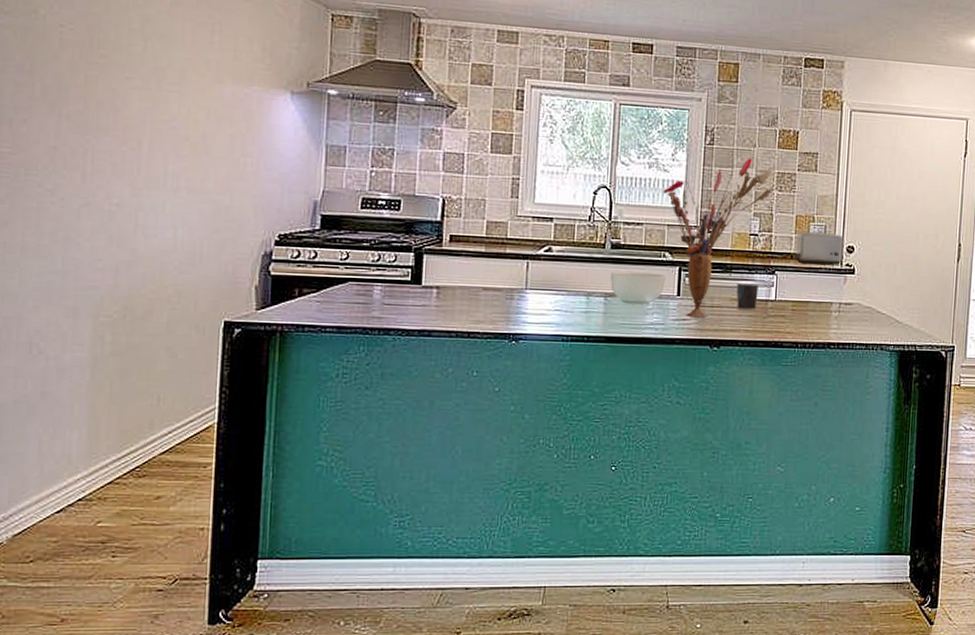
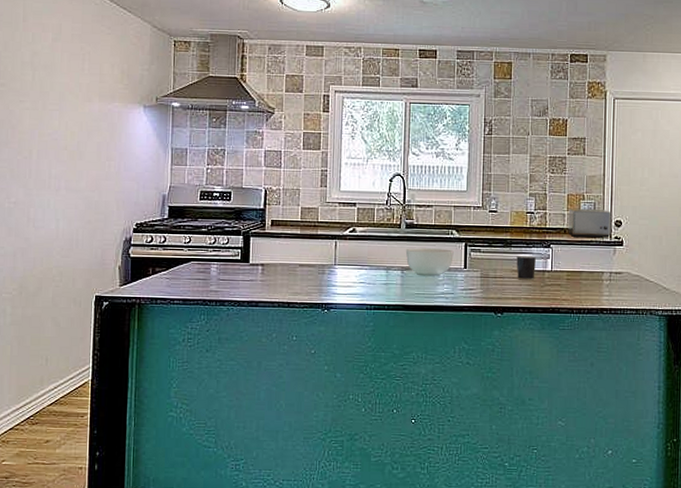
bouquet: present [662,158,774,317] -> none [449,145,546,287]

